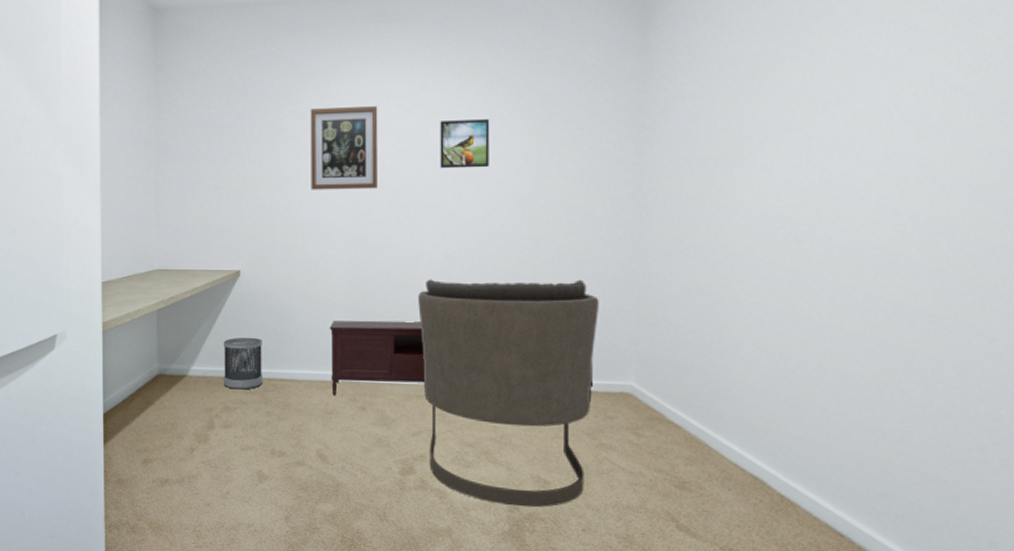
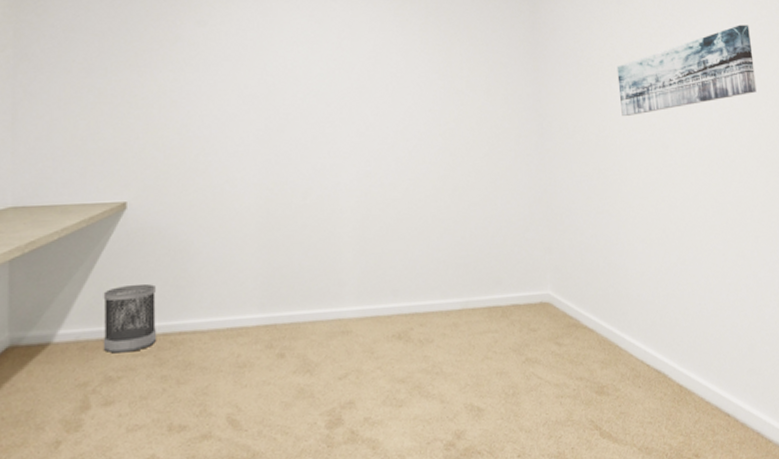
wall art: present [310,106,378,190] -> none [212,16,290,105]
media console: present [329,320,594,403] -> none [239,247,516,344]
armchair: present [418,279,599,508] -> none [339,191,516,444]
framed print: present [440,119,490,169] -> none [353,33,404,82]
wall art: none [742,95,947,207] -> present [617,25,757,117]

